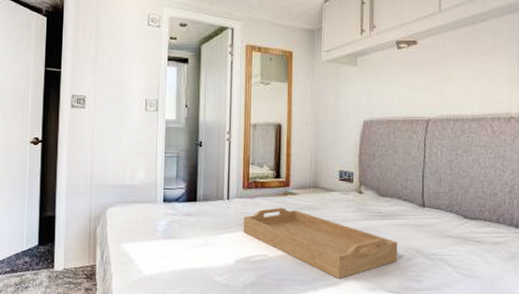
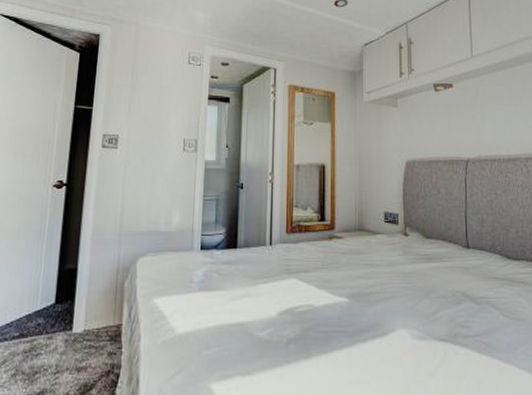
serving tray: present [243,207,398,279] -> none [286,252,446,328]

